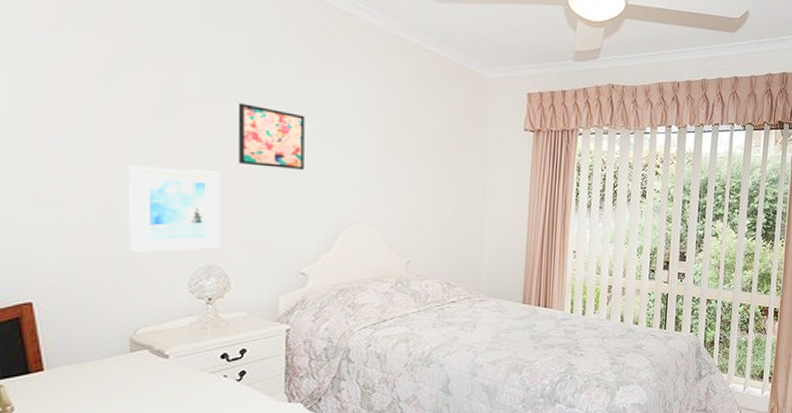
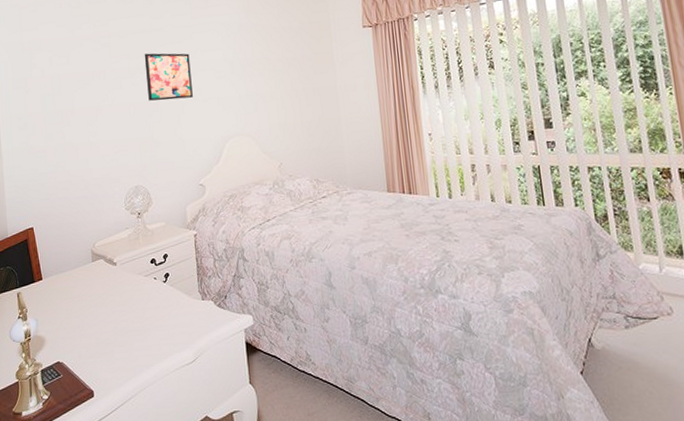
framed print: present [129,165,221,253] -> none [81,109,143,182]

